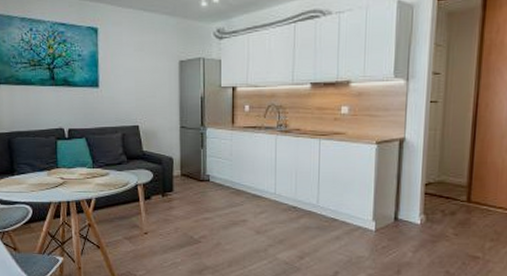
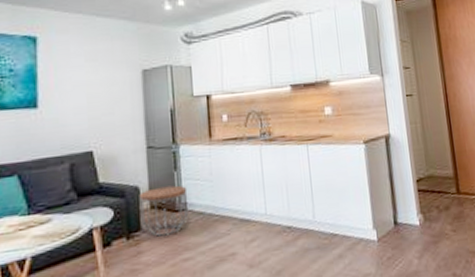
side table: none [172,160,211,198] -> present [139,185,188,237]

